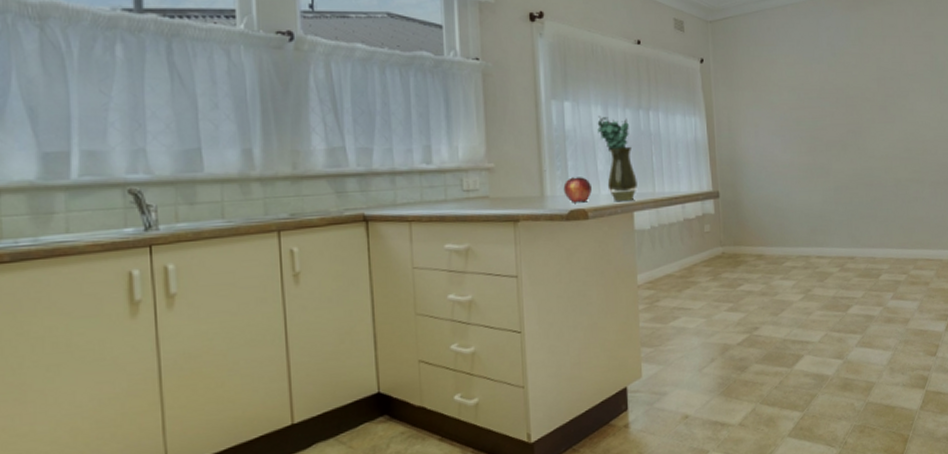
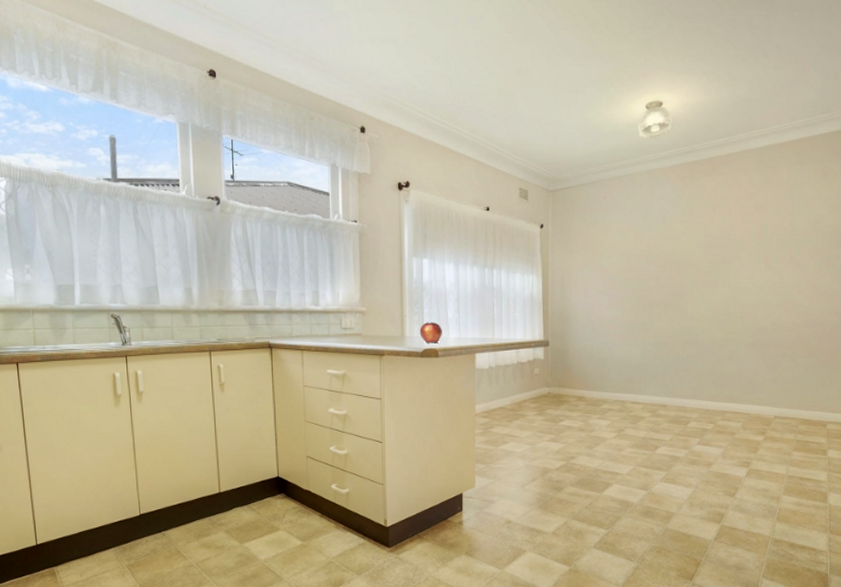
vase: present [597,116,637,201] -> none [449,272,480,344]

